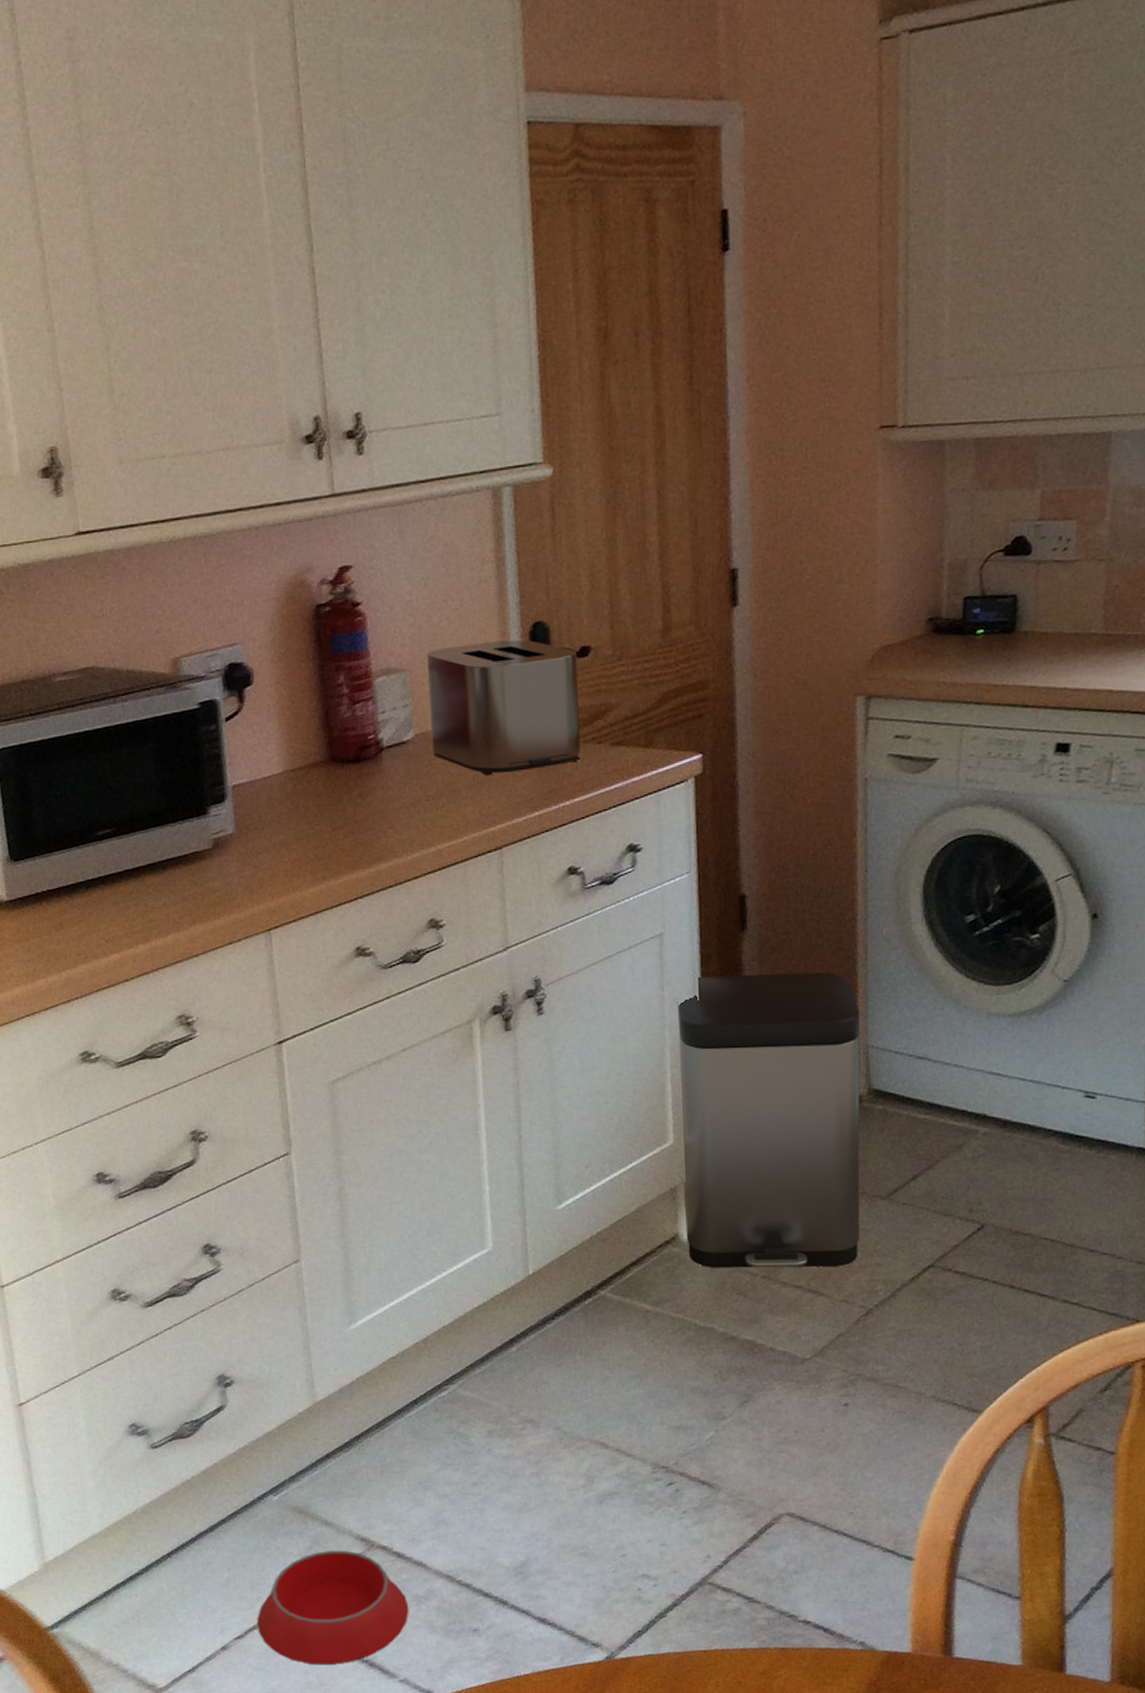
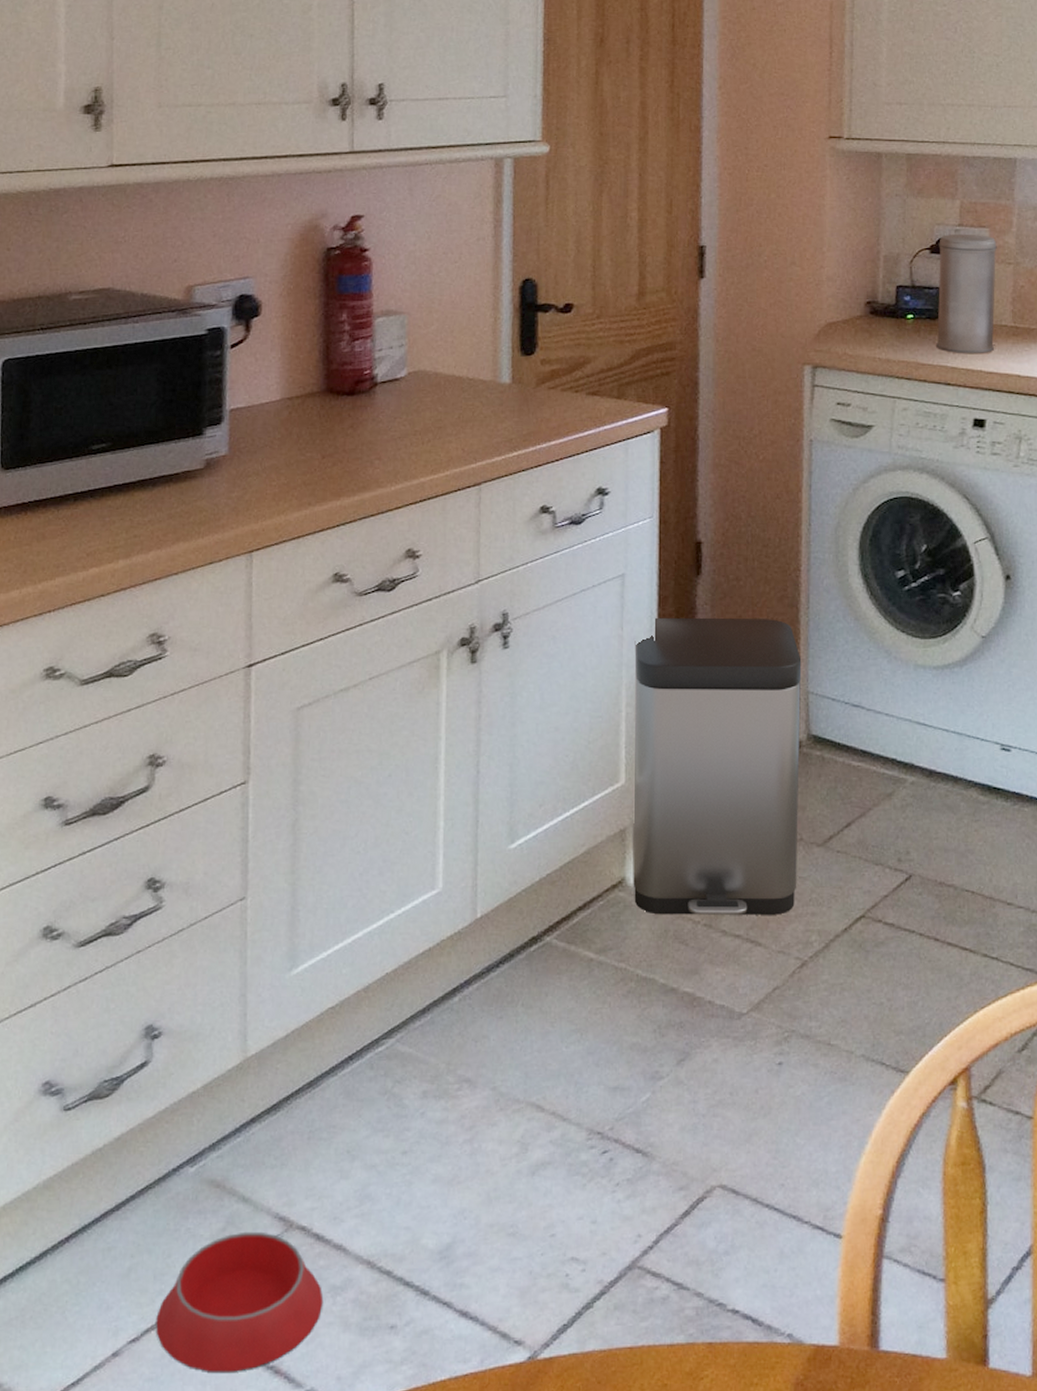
toaster: present [427,639,581,776] -> none [423,293,561,415]
canister: none [1011,529,1086,671] -> present [936,233,997,355]

